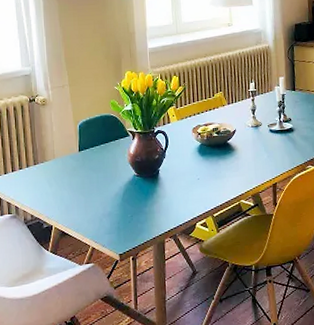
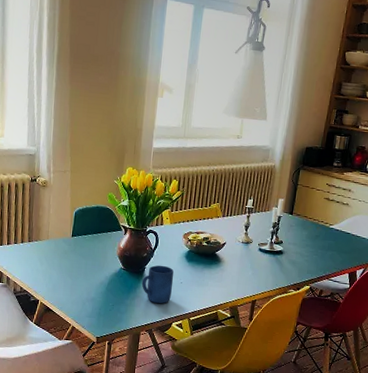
mug: none [158,164,191,206] -> present [141,265,174,304]

